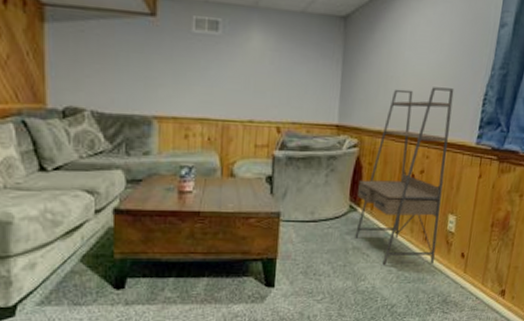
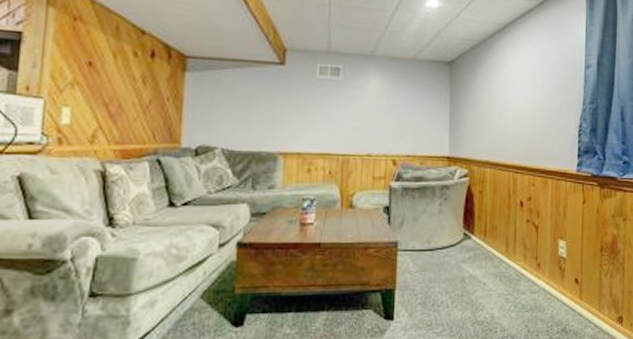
shelving unit: present [355,87,455,265] -> none [471,121,552,293]

